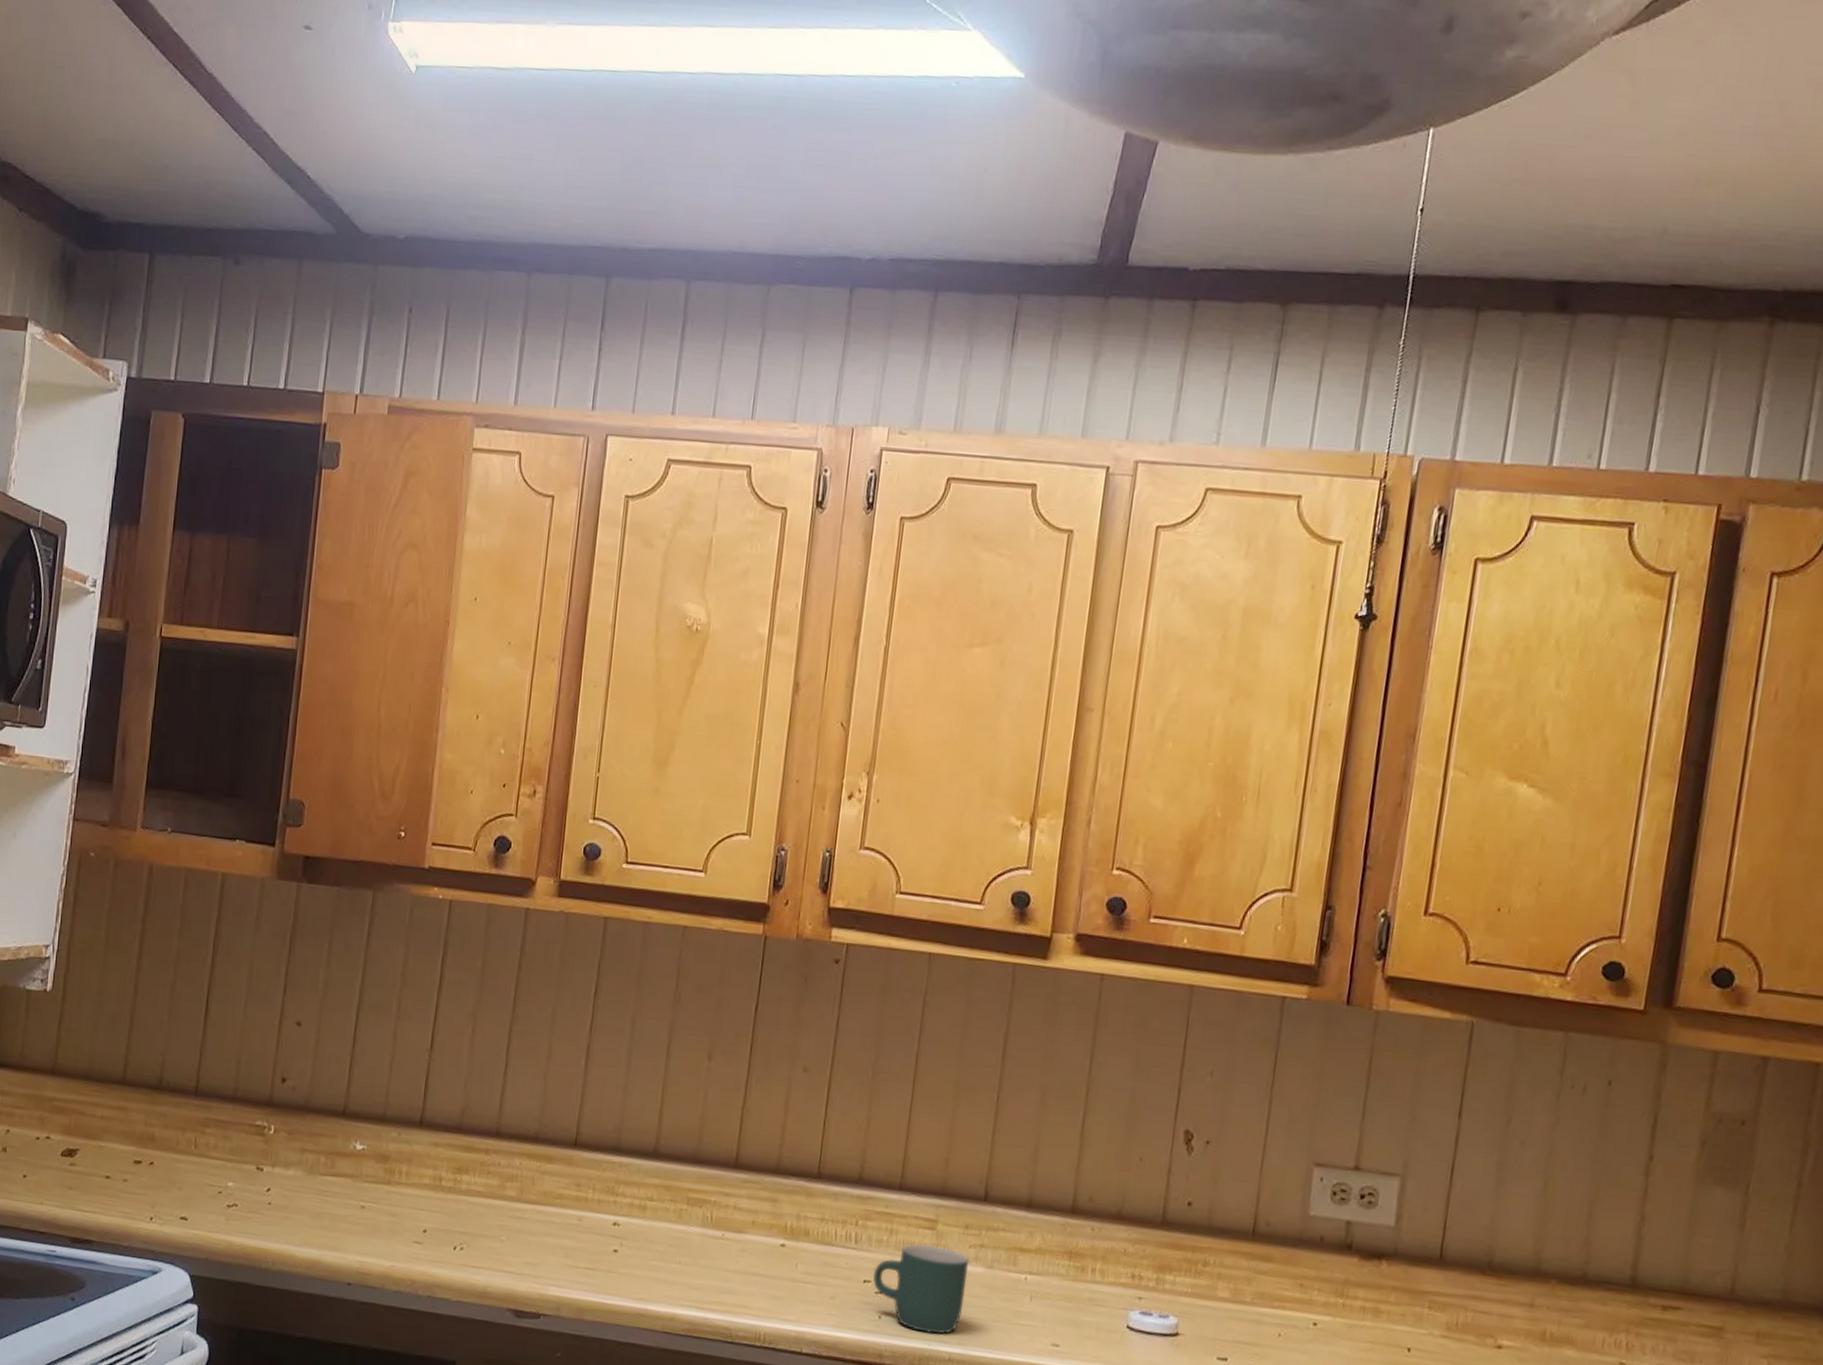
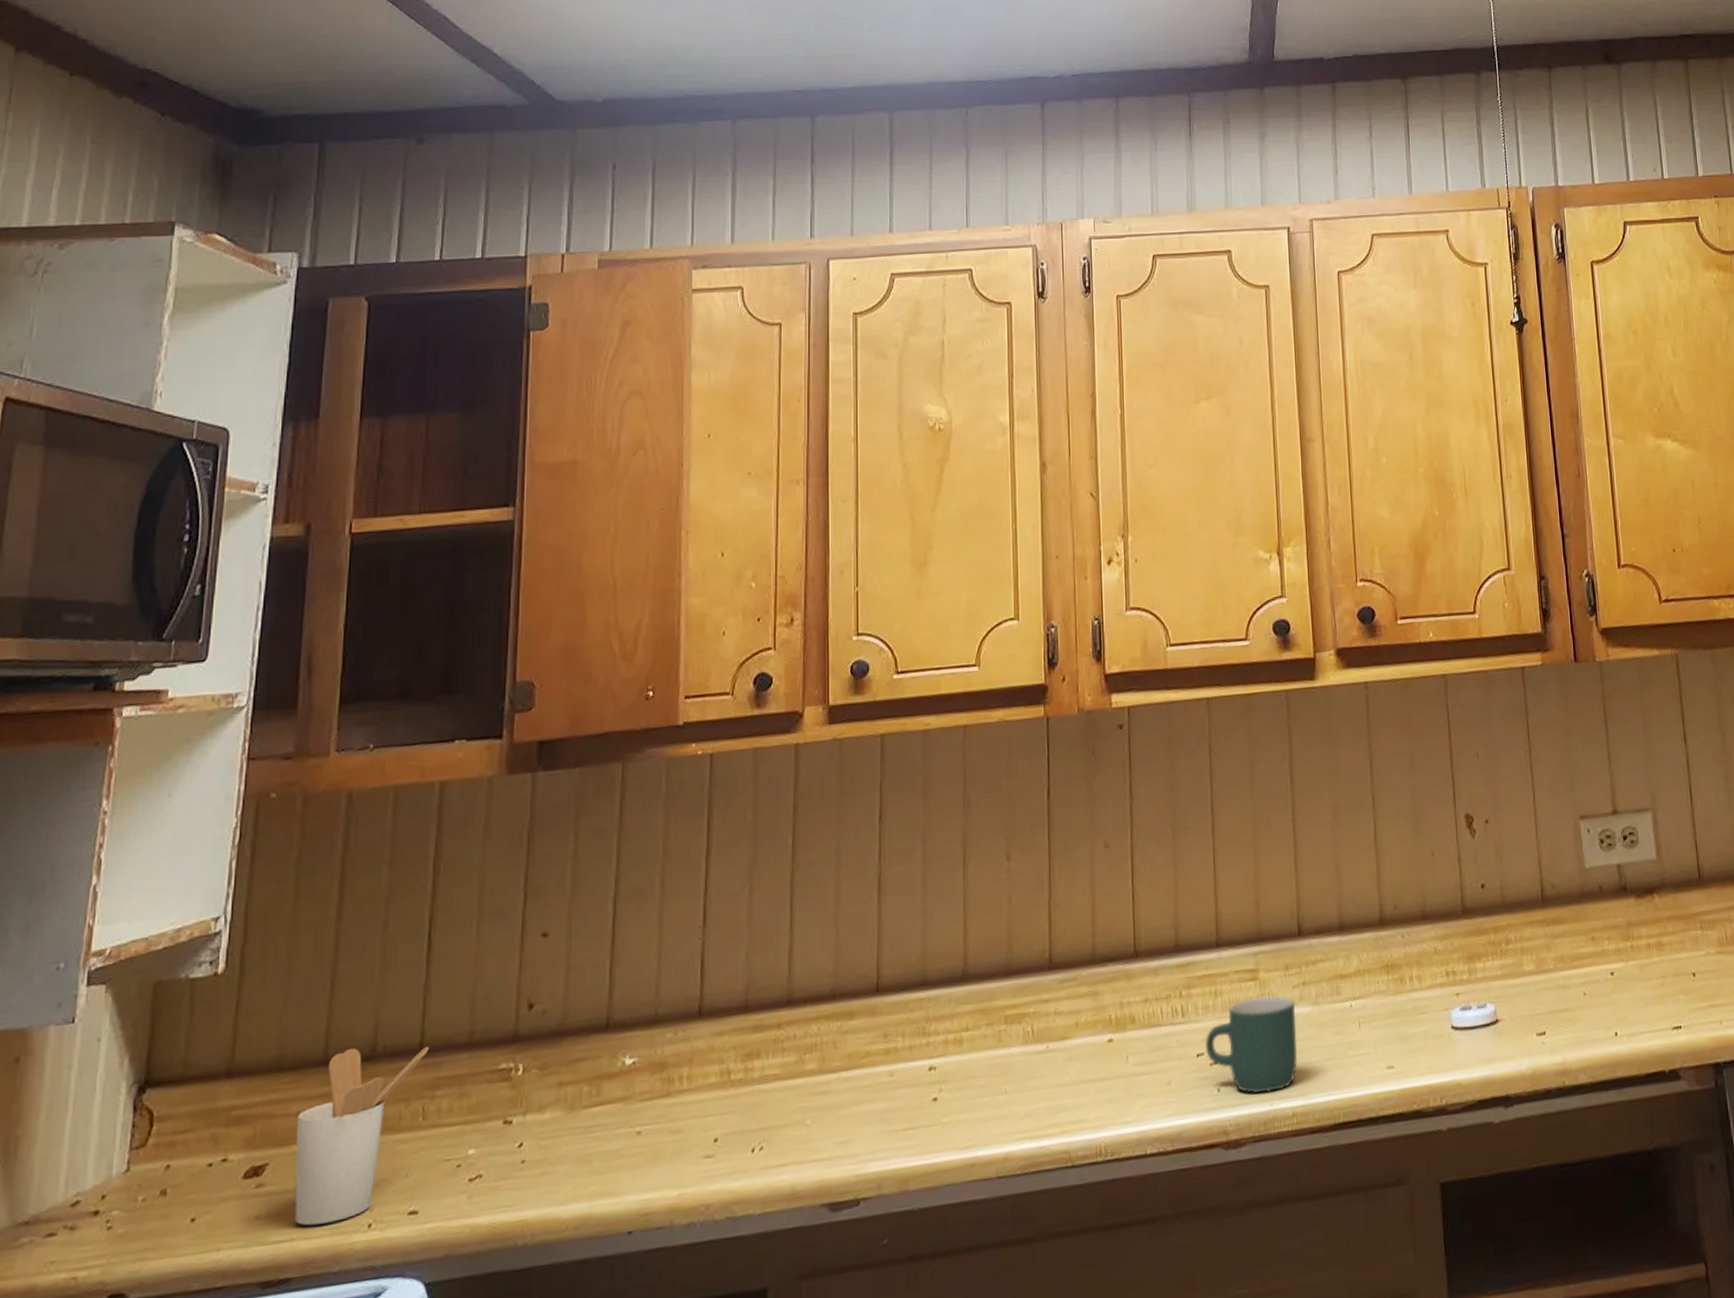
utensil holder: none [96,1076,202,1209] -> present [294,1047,429,1226]

